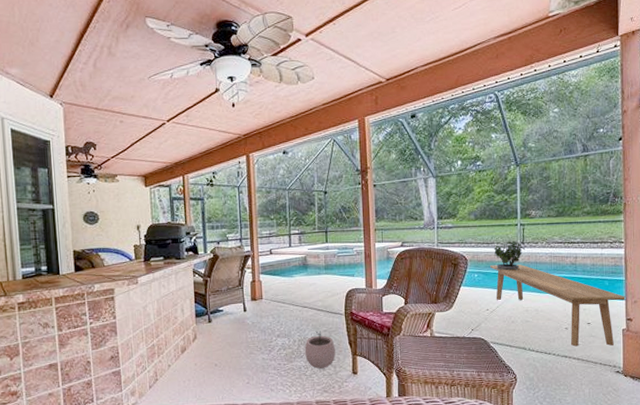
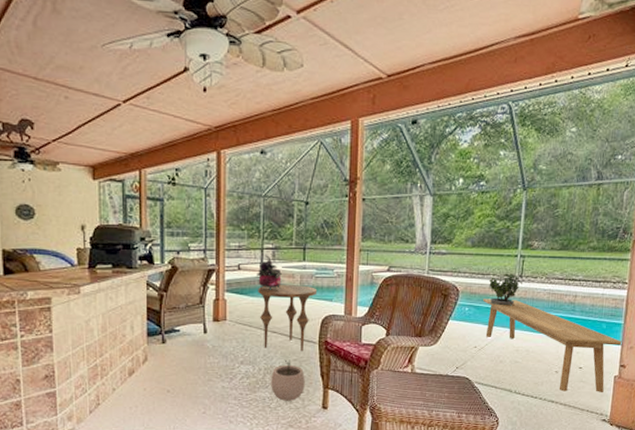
potted plant: none [286,239,308,270] -> present [257,255,282,290]
side table: none [288,264,340,323] -> present [258,285,318,352]

